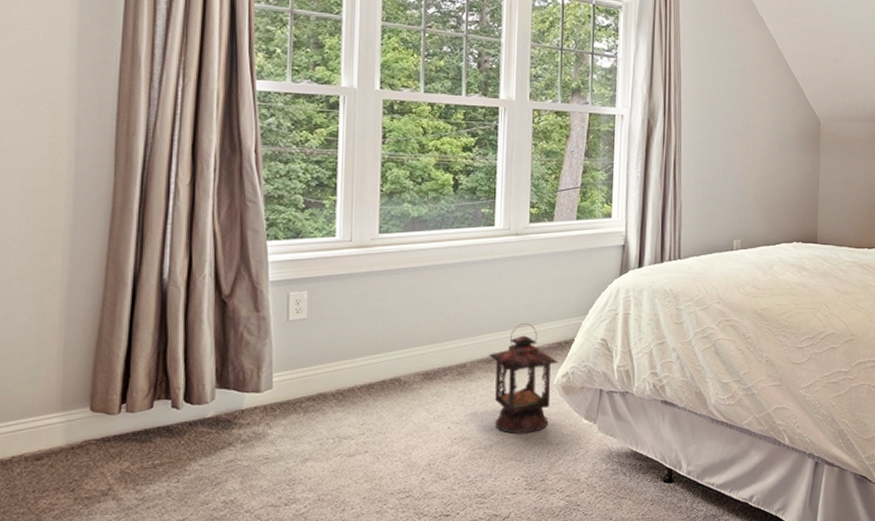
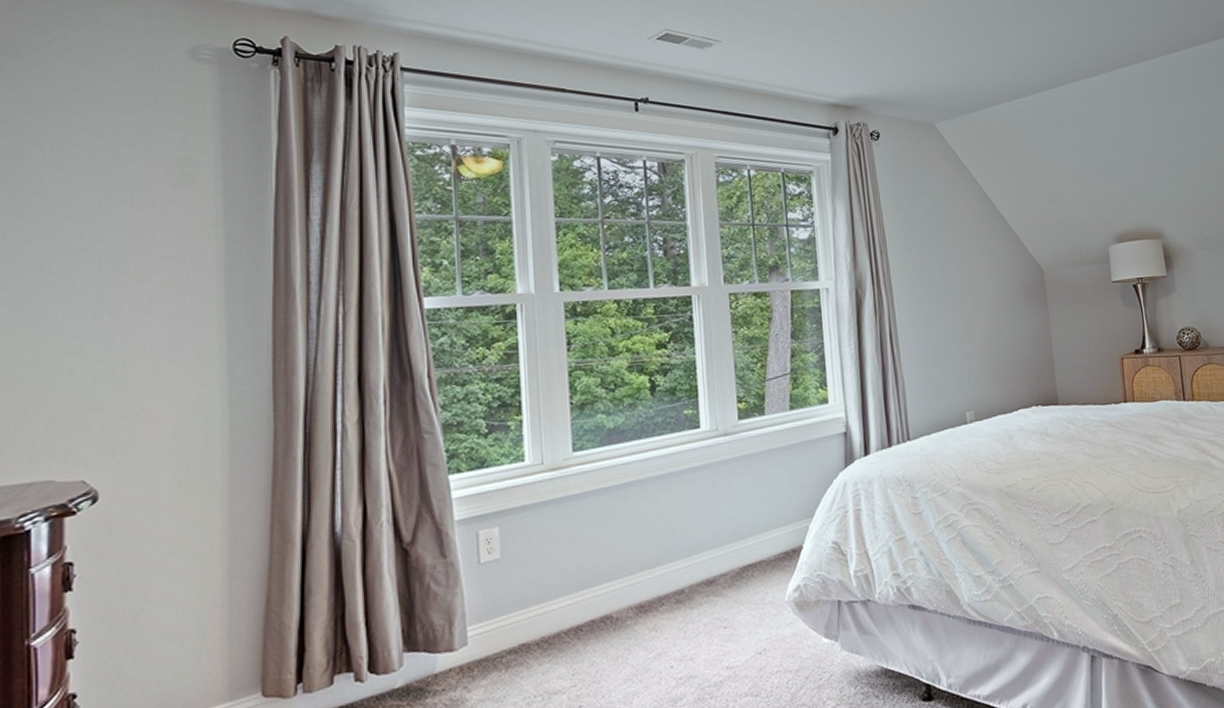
candle lantern: present [489,323,558,435] -> none [708,534,788,665]

